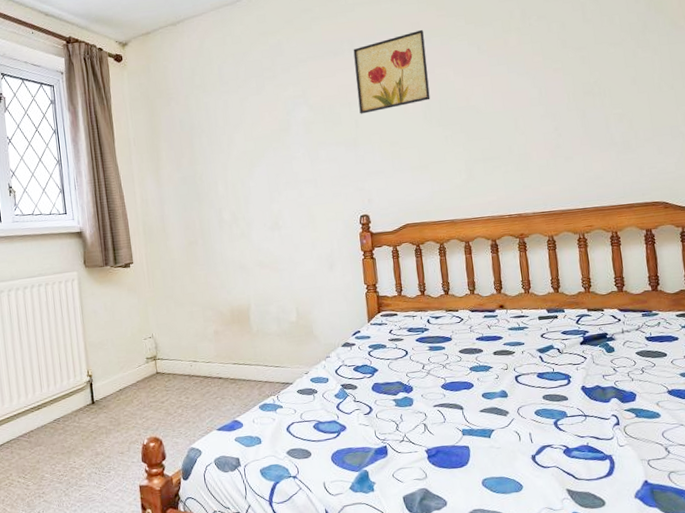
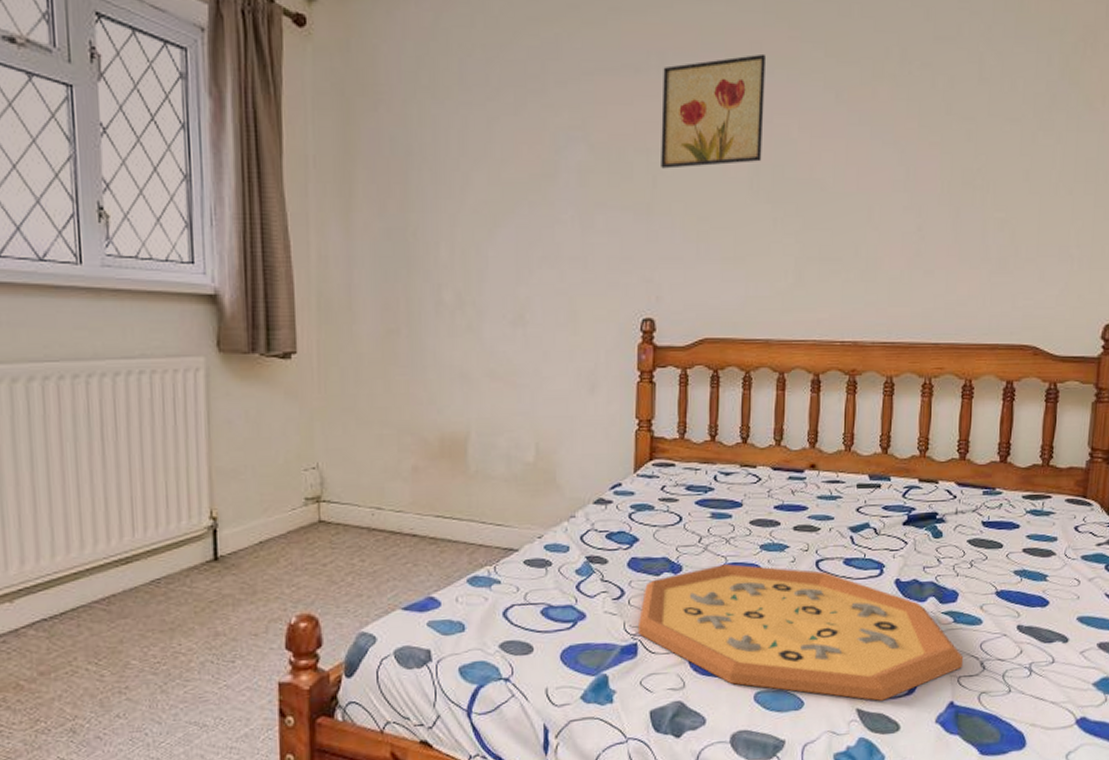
decorative tray: none [385,383,651,482] -> present [637,564,964,701]

